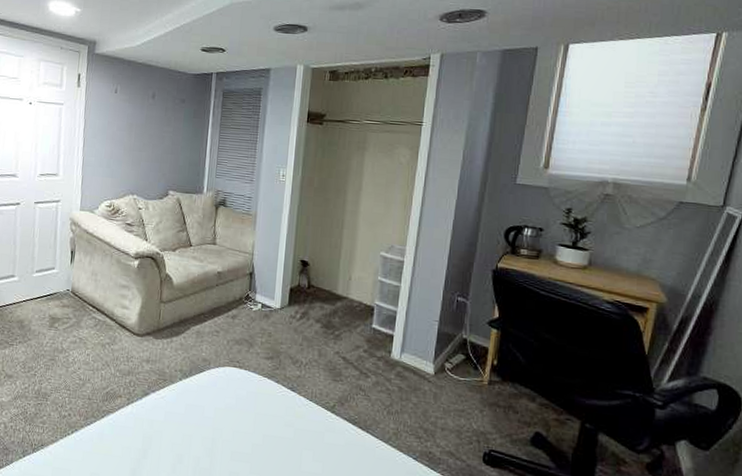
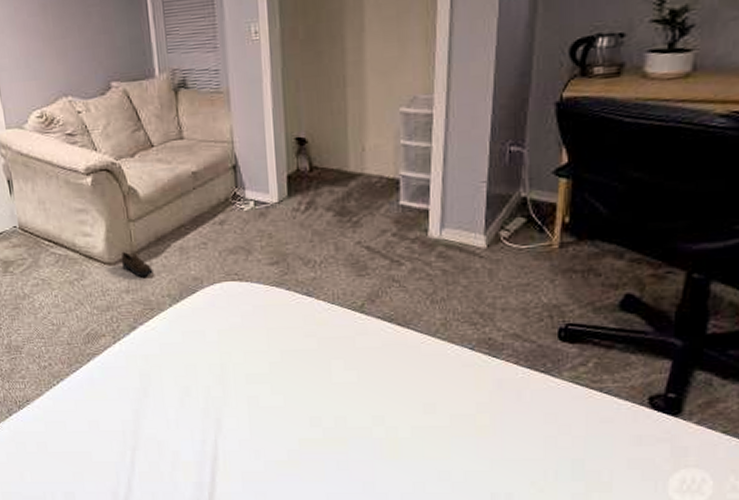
shoe: none [147,326,172,352] -> present [121,251,153,277]

